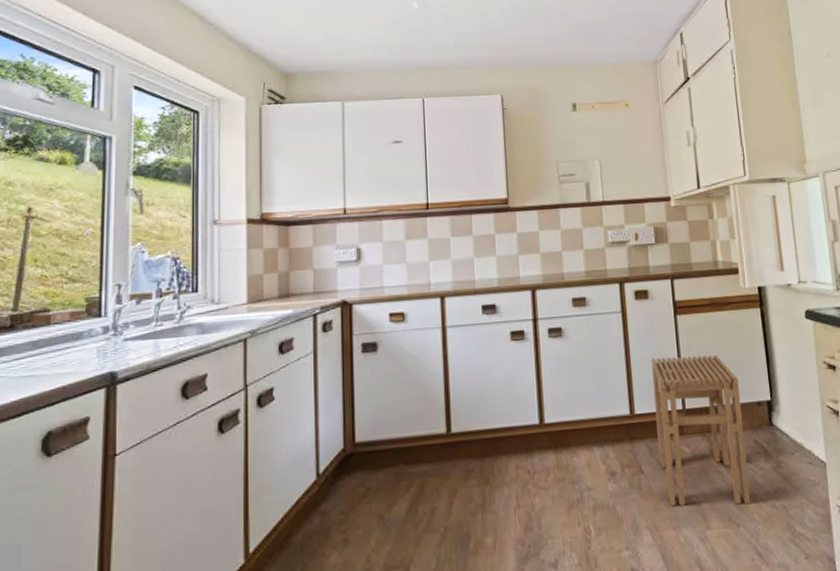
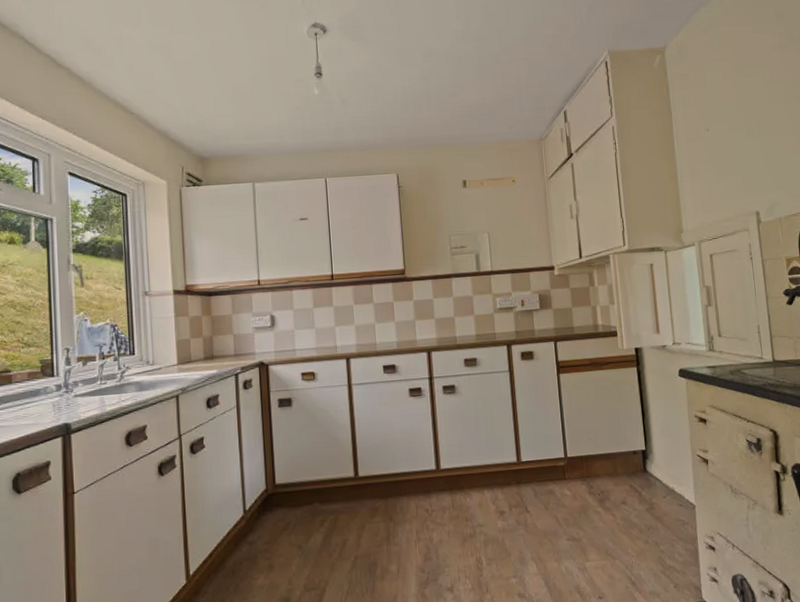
stool: present [651,354,751,507] -> none [536,409,626,542]

